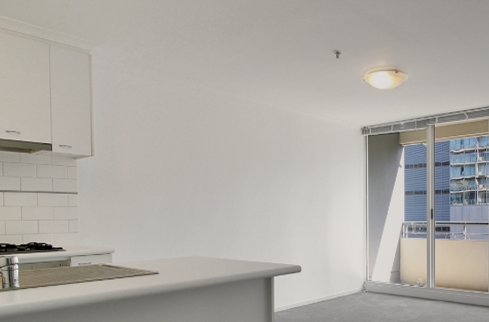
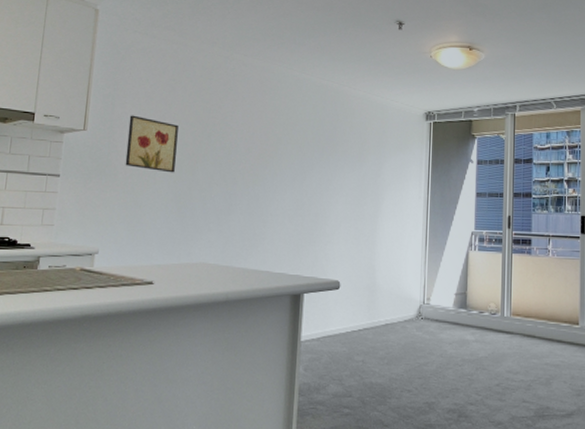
wall art: none [126,142,166,187] -> present [125,115,179,173]

